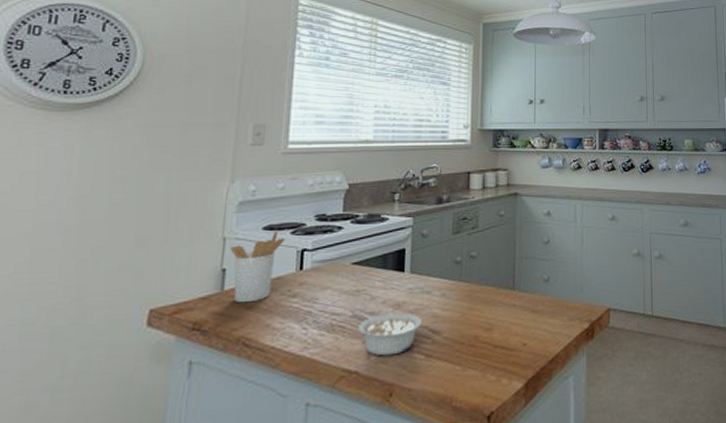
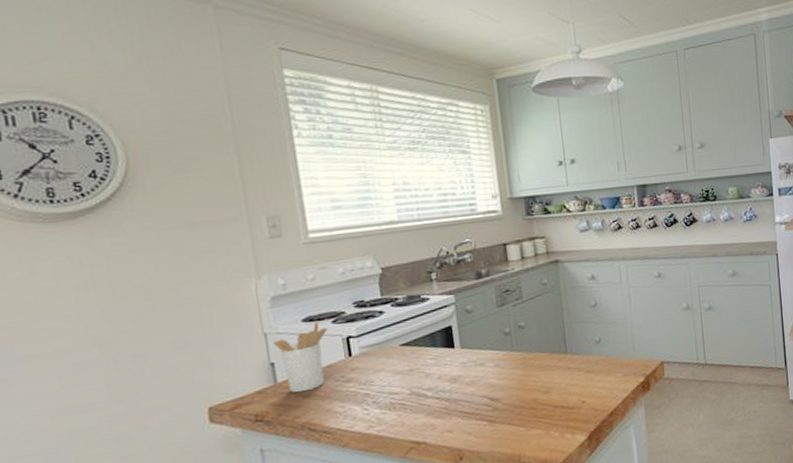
legume: present [357,313,421,357] -> none [417,385,480,427]

